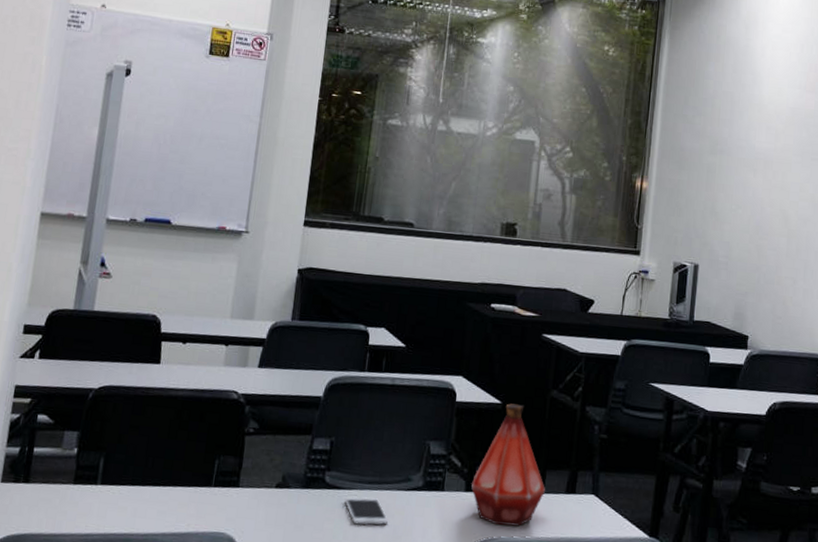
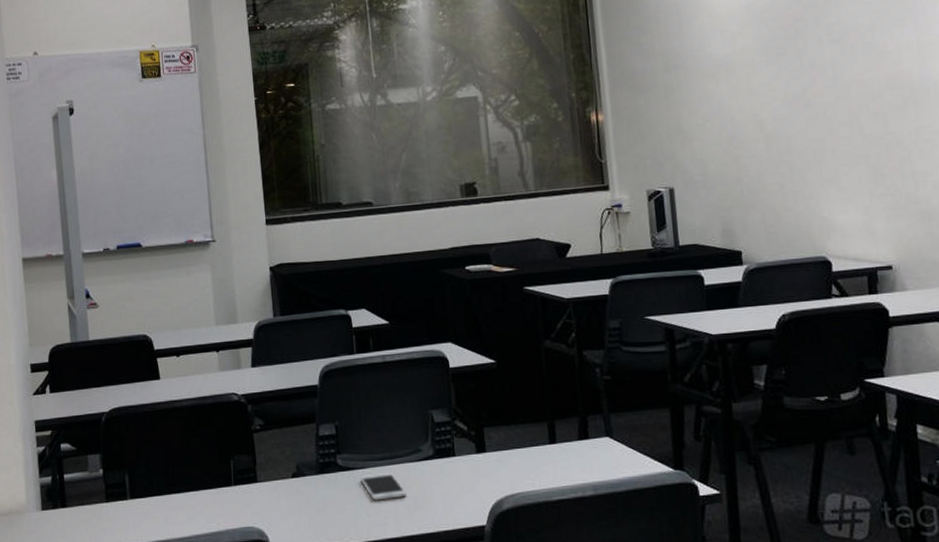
bottle: present [471,403,546,527] -> none [481,360,558,481]

